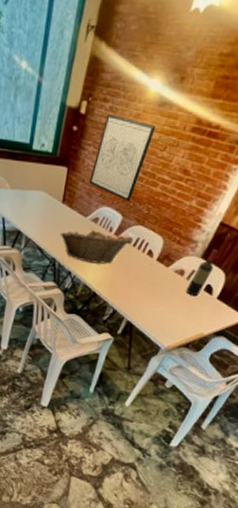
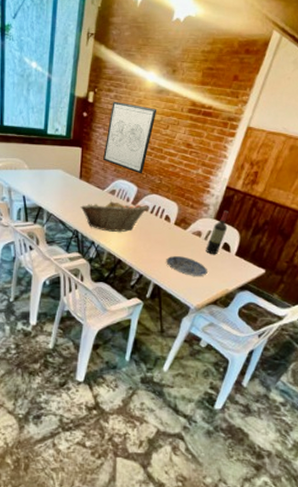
plate: none [142,294,185,317] -> present [166,256,207,276]

